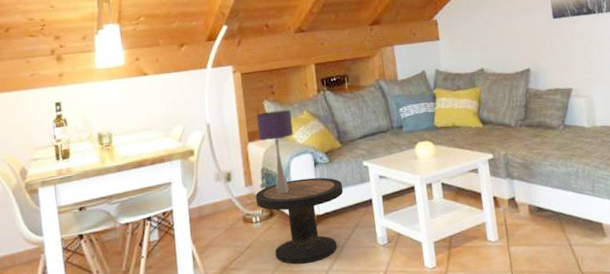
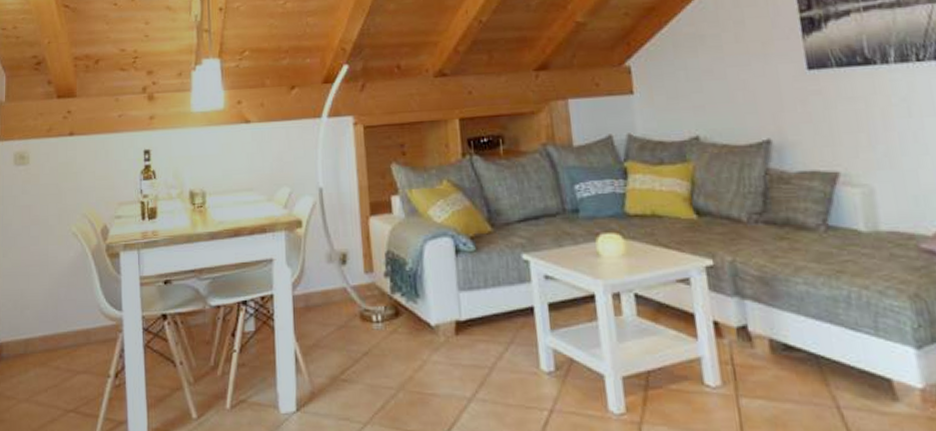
side table: present [255,177,344,264] -> none [377,270,494,383]
table lamp: present [256,109,294,194] -> none [380,176,430,287]

